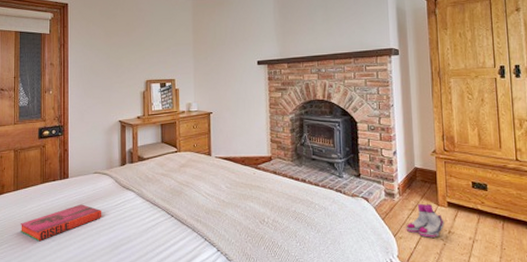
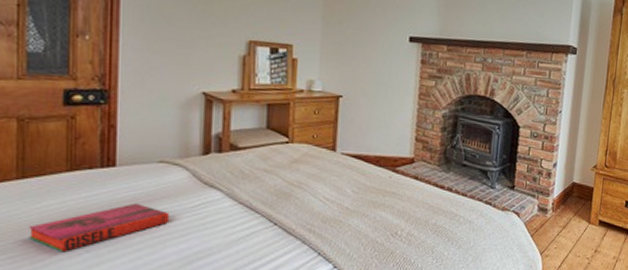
boots: present [406,203,444,238] -> none [553,220,593,256]

